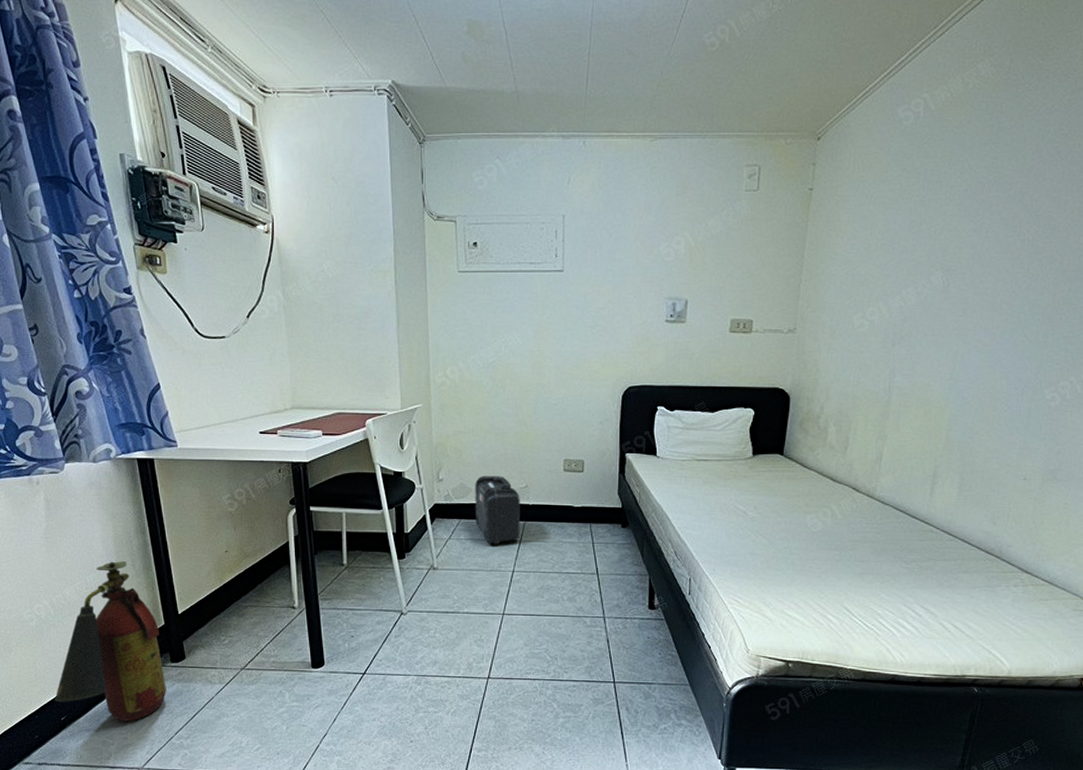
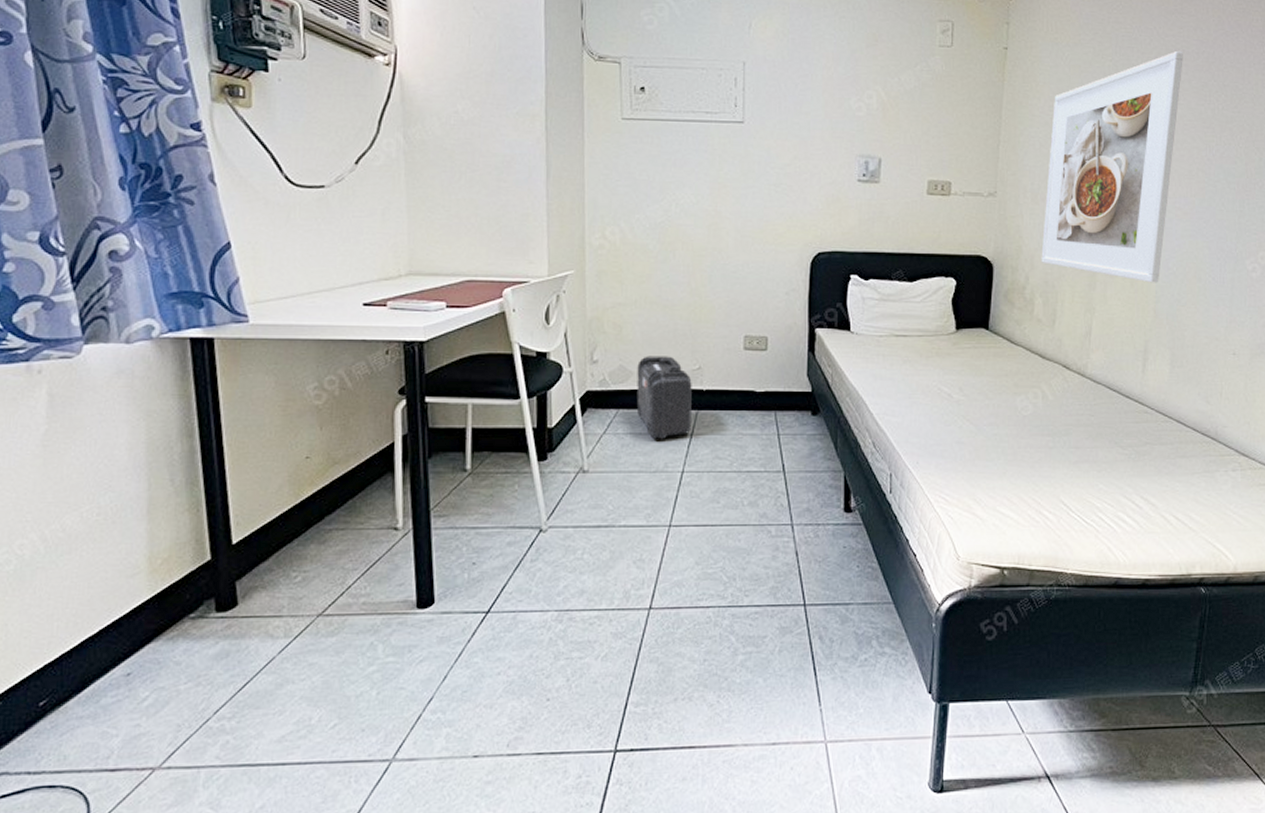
fire extinguisher: present [54,561,167,722] -> none [30,475,206,701]
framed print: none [836,183,995,412] -> present [1041,51,1183,283]

